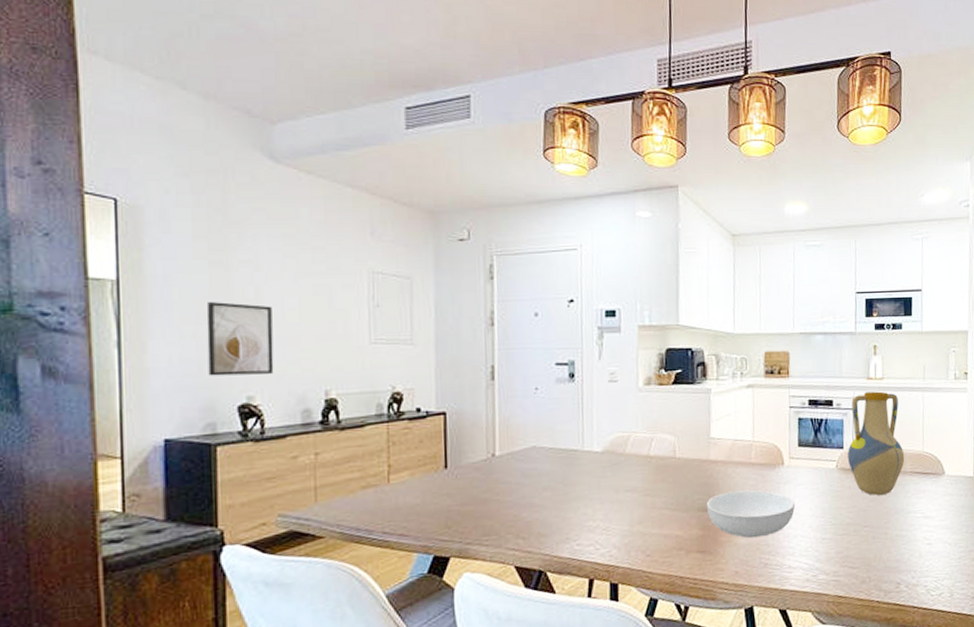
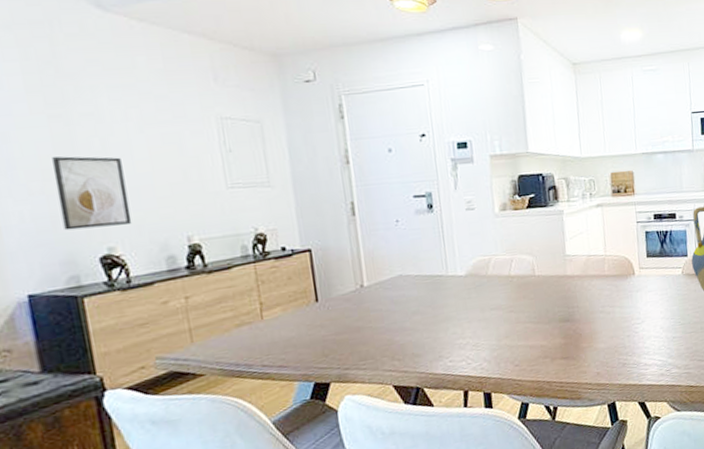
serving bowl: present [706,490,795,538] -> none [566,299,647,343]

